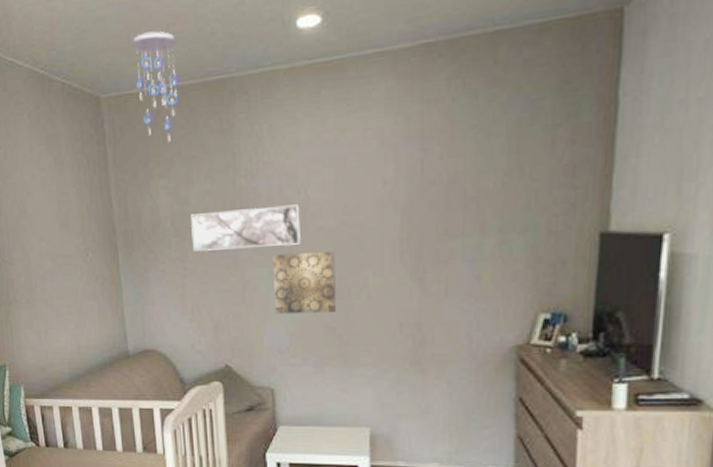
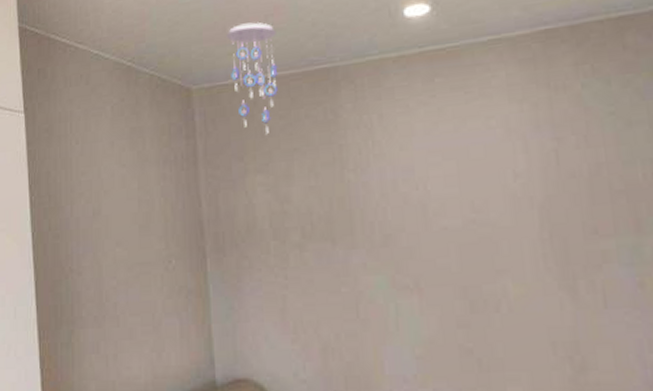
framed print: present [191,204,300,251] -> none [292,201,423,256]
wall art: present [273,250,336,315] -> none [390,254,471,333]

